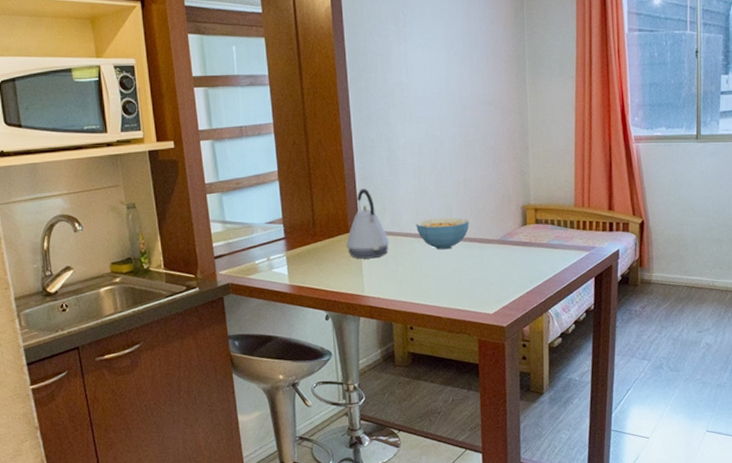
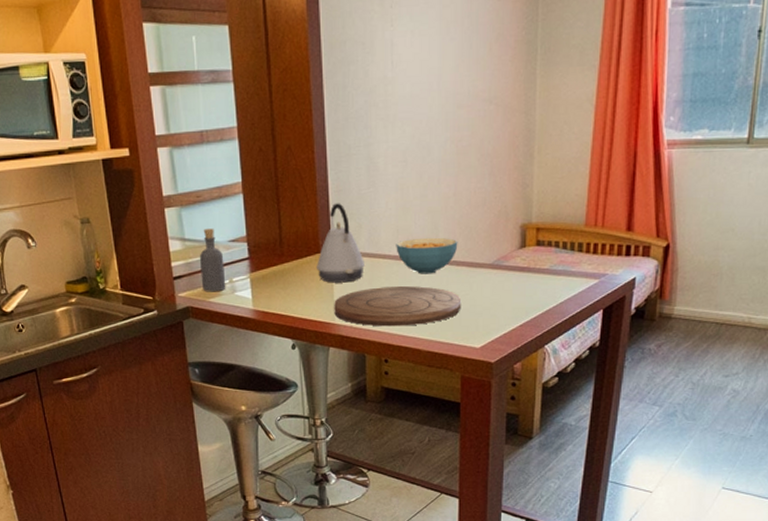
bottle: none [239,212,264,270] -> present [199,228,226,292]
cutting board: none [363,260,475,297] -> present [334,286,462,327]

